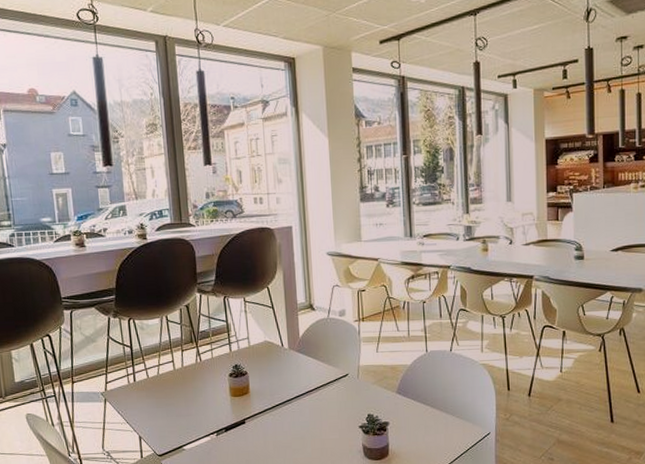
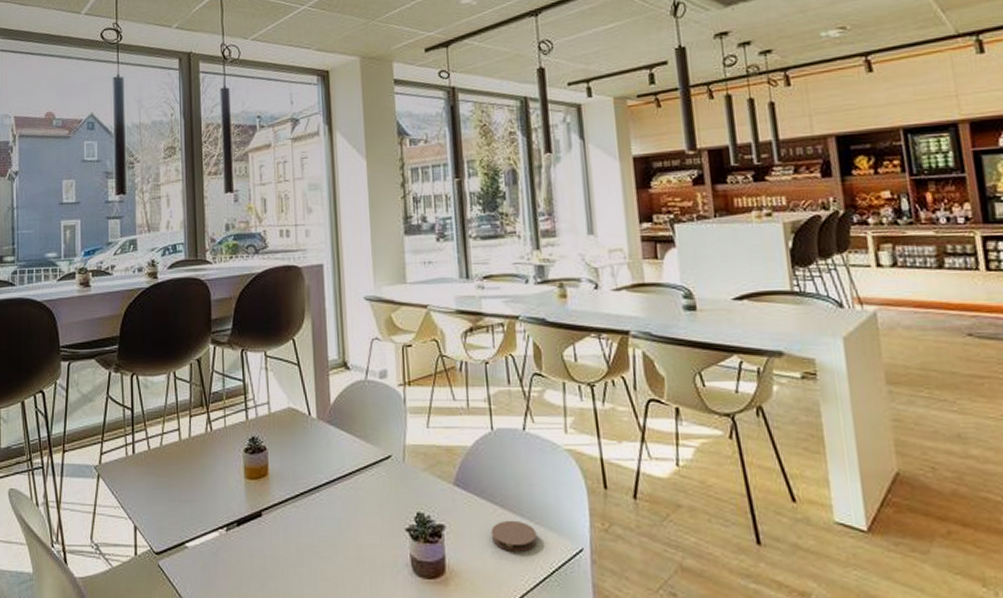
coaster: none [423,415,457,438] -> present [490,520,537,552]

